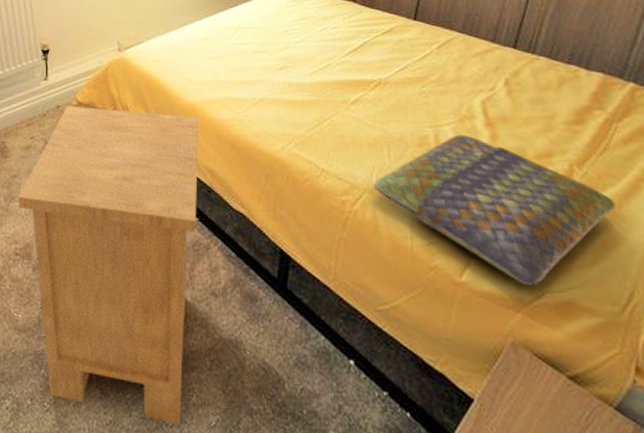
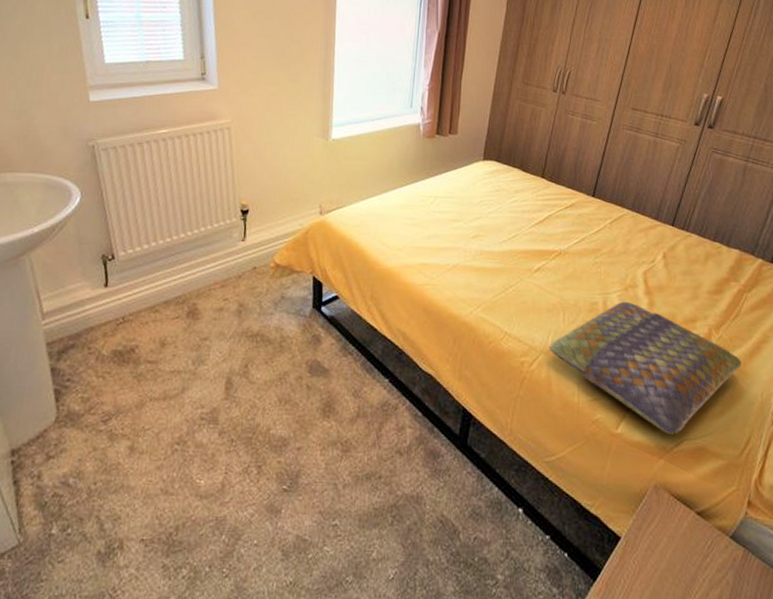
nightstand: present [18,105,199,426] -> none [207,267,394,581]

